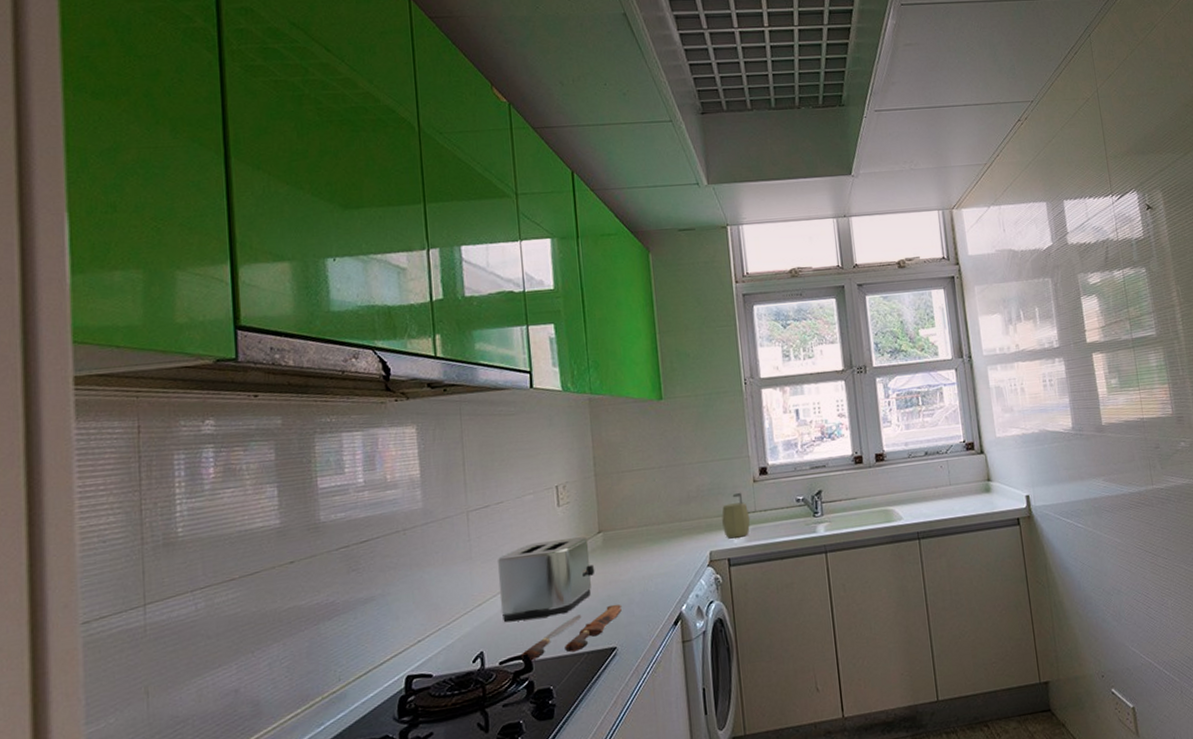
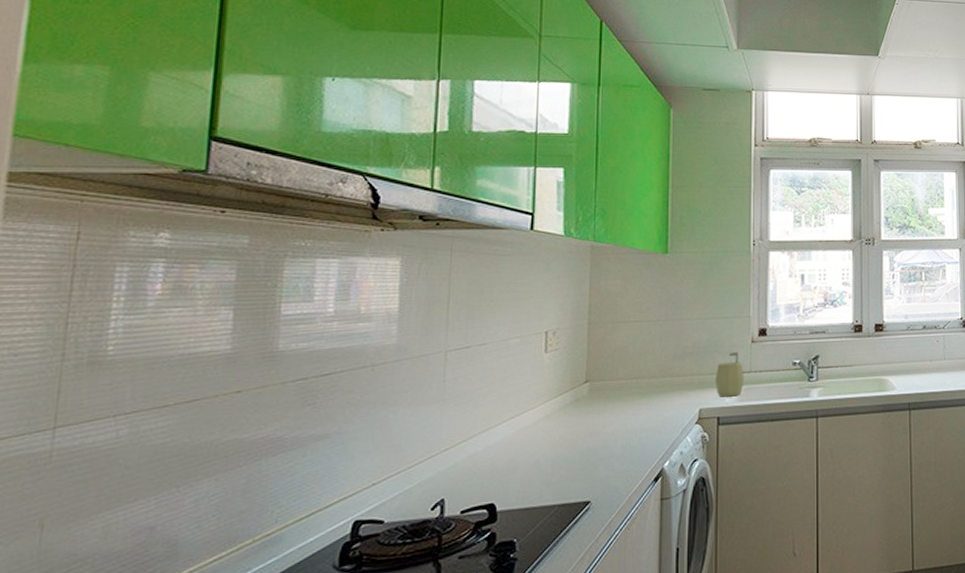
toaster: present [497,537,595,623] -> none [469,385,577,470]
knife: present [520,604,622,661] -> none [485,456,600,512]

